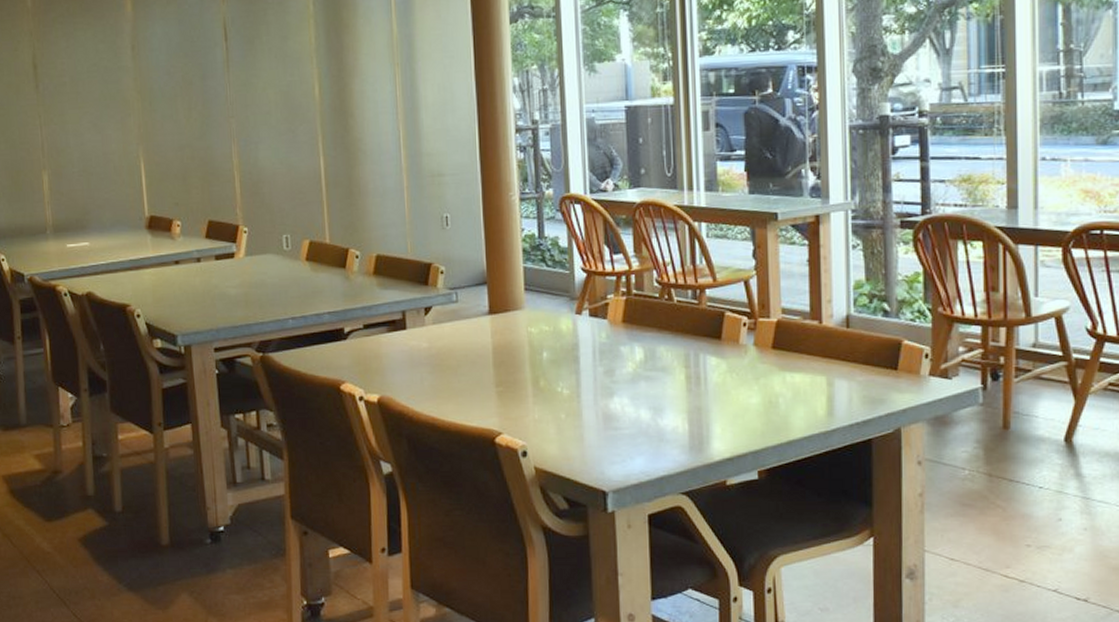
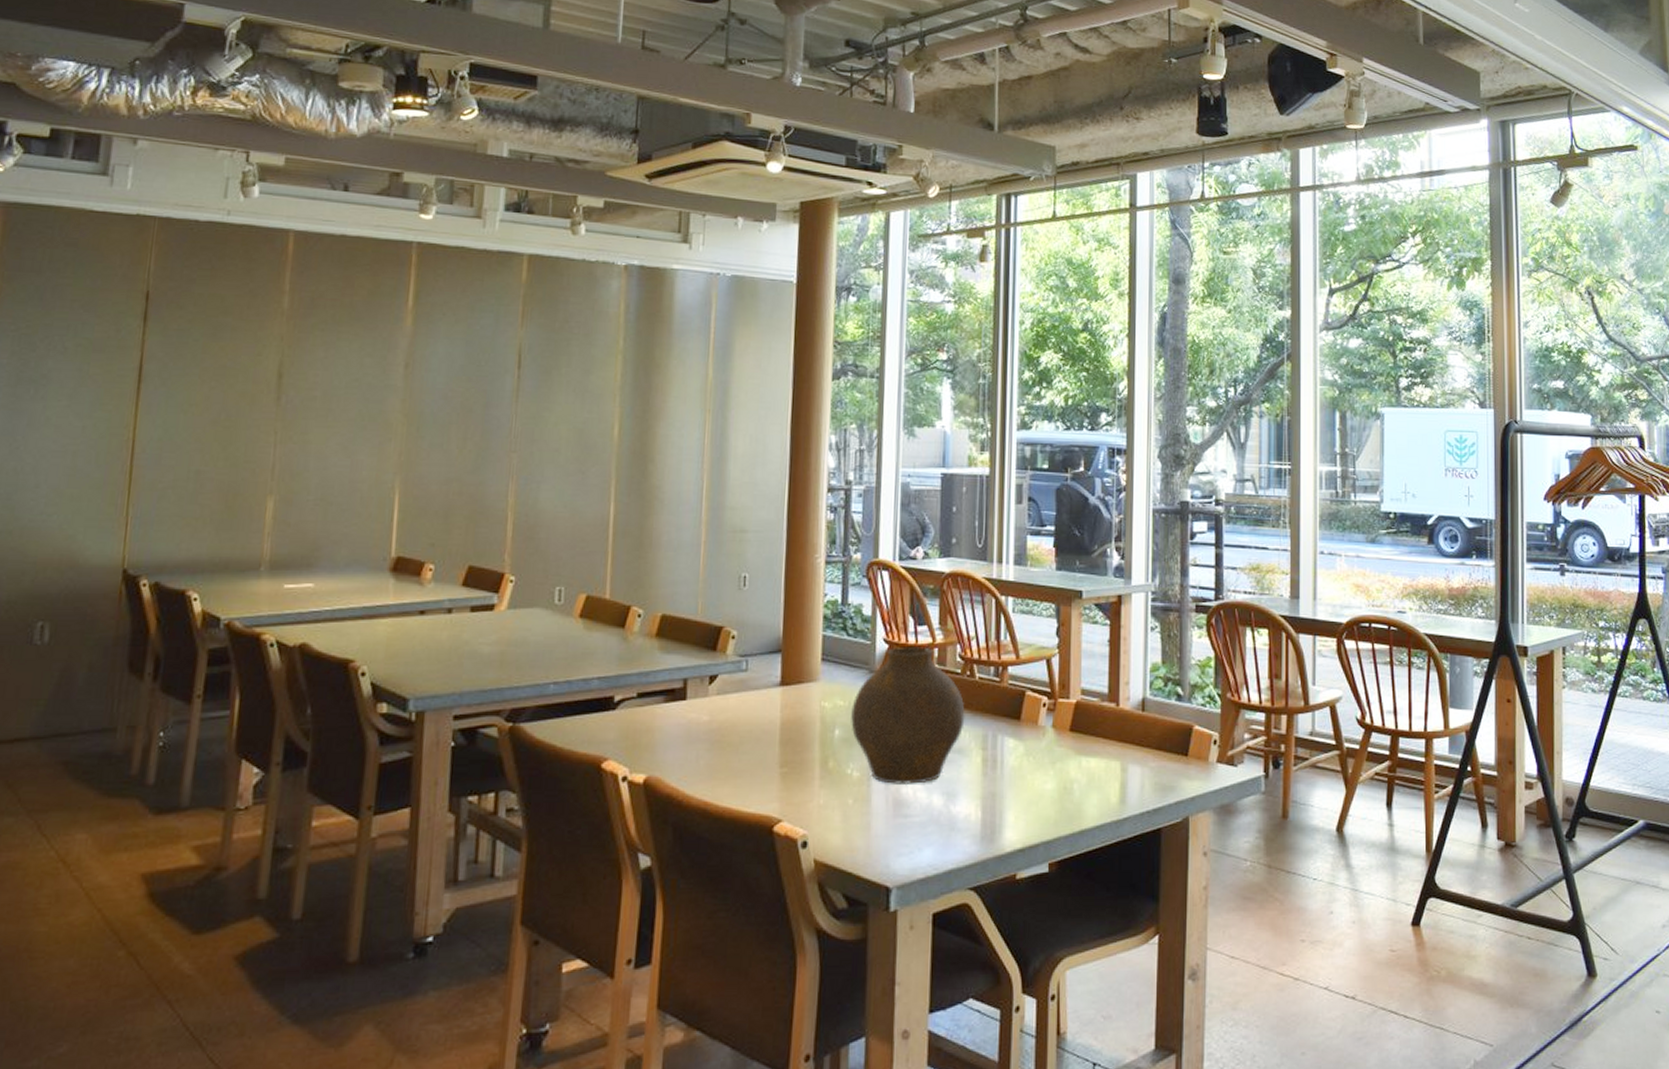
vase: none [557,272,666,400] -> present [851,645,965,784]

